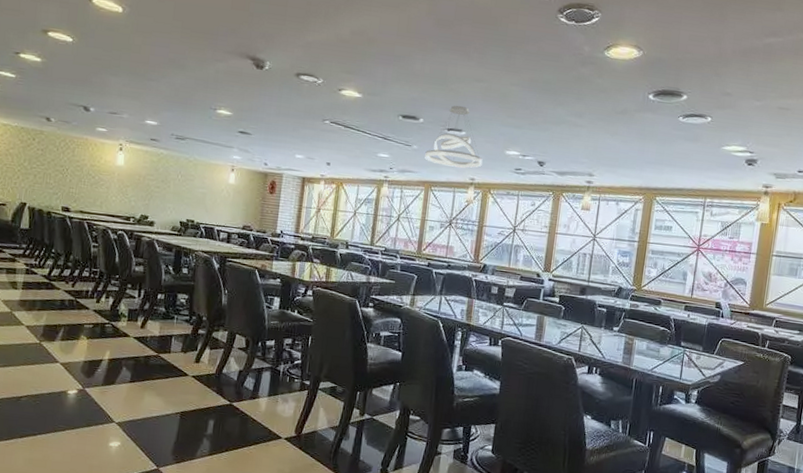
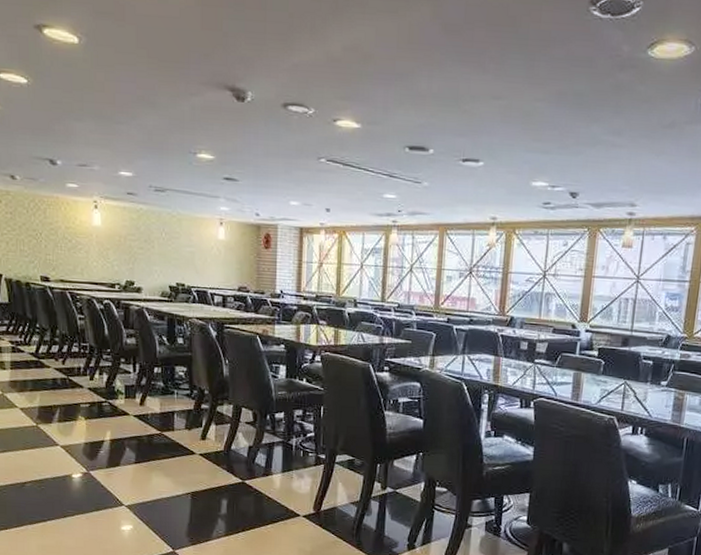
pendant light: present [425,105,483,169] -> none [437,130,505,207]

